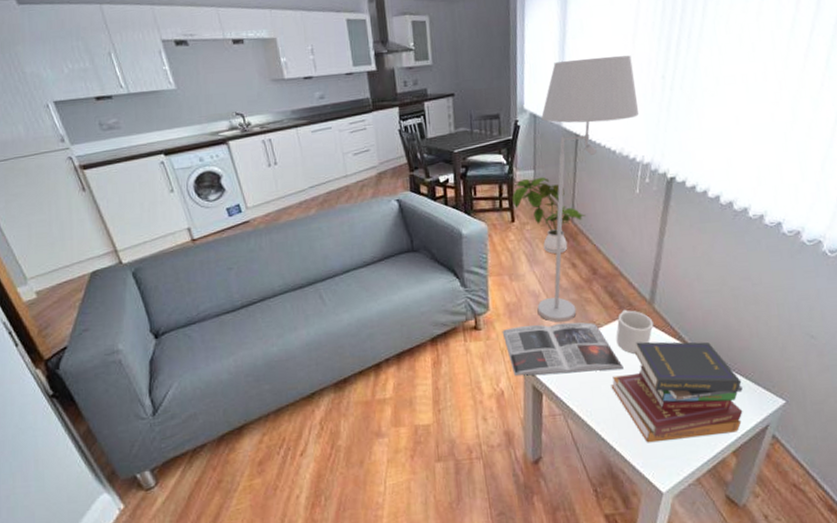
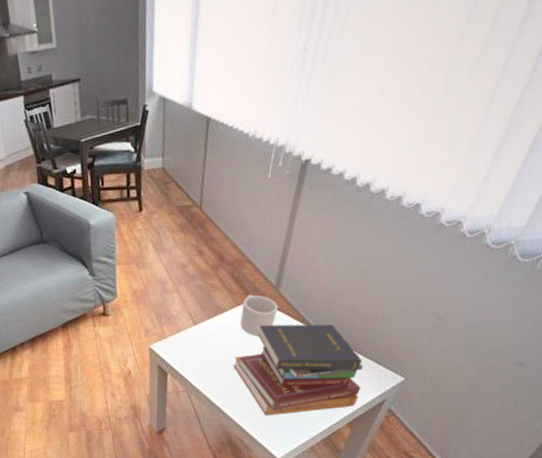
magazine: present [502,322,624,377] -> none [129,307,246,358]
house plant: present [512,176,586,255] -> none [140,164,215,243]
floor lamp: present [537,55,639,324] -> none [163,25,276,309]

